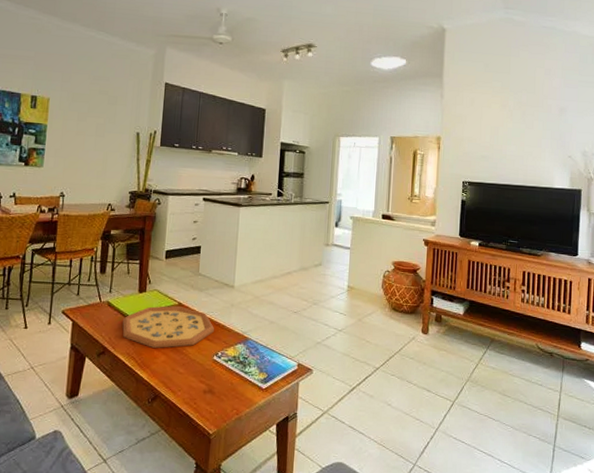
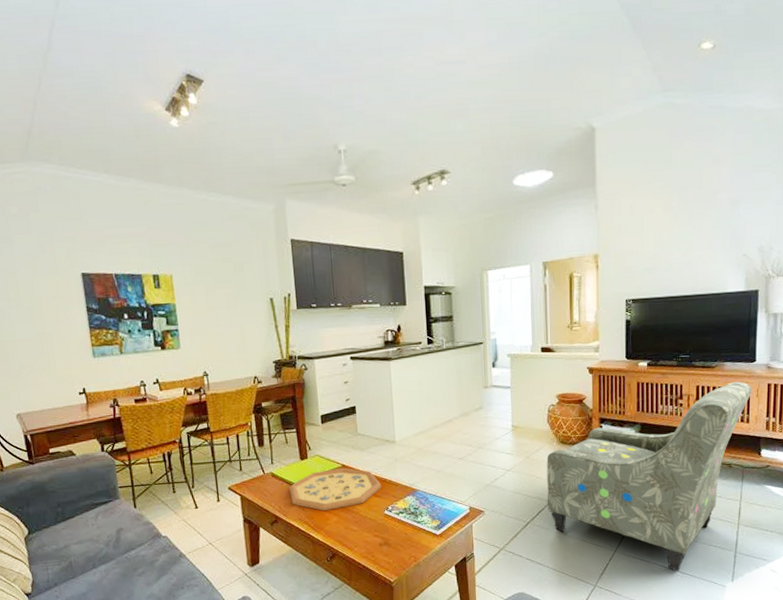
armchair: none [375,272,574,460] -> present [546,381,752,572]

